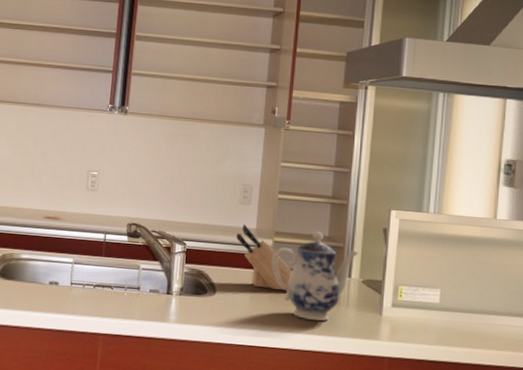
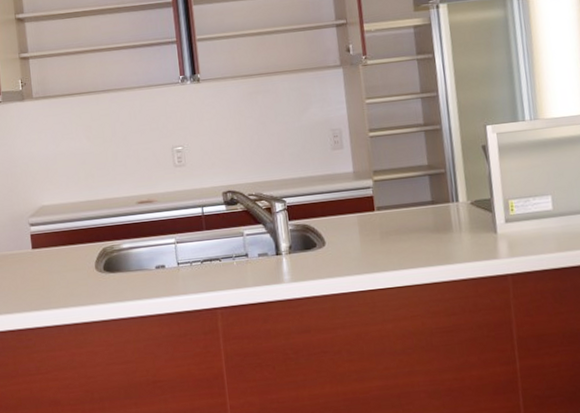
knife block: present [236,224,292,290] -> none [335,170,399,231]
teapot: present [272,231,359,321] -> none [375,162,462,253]

